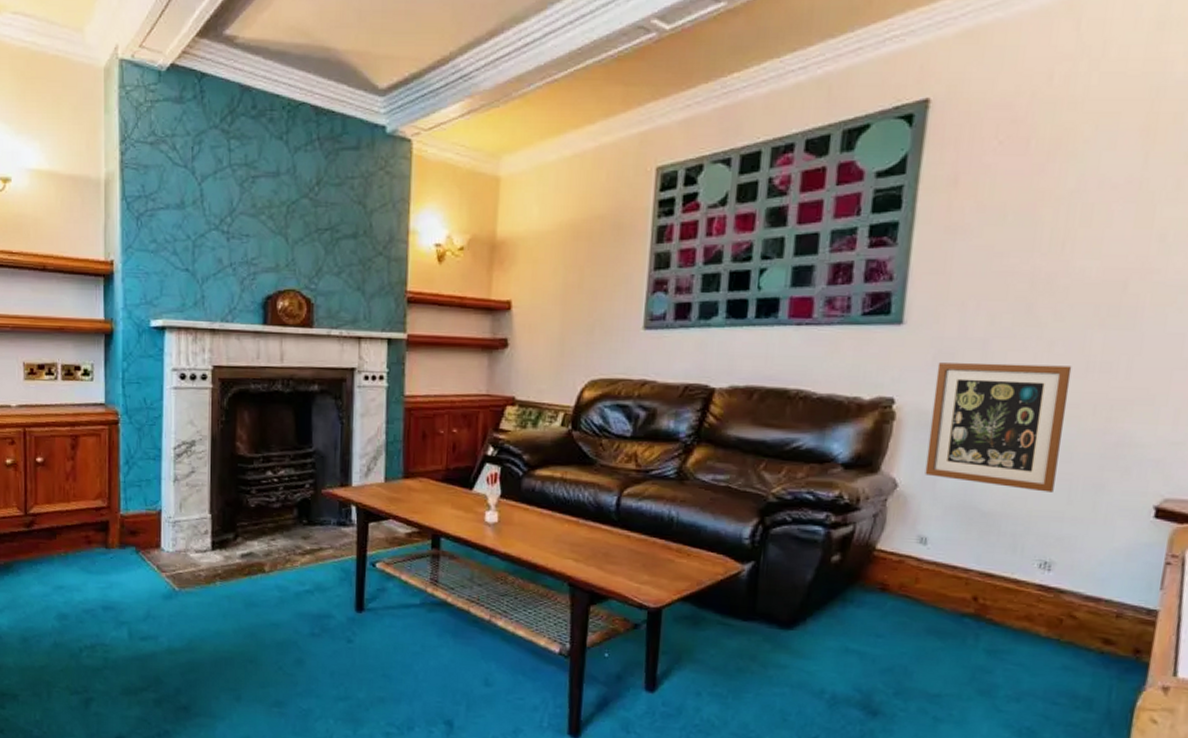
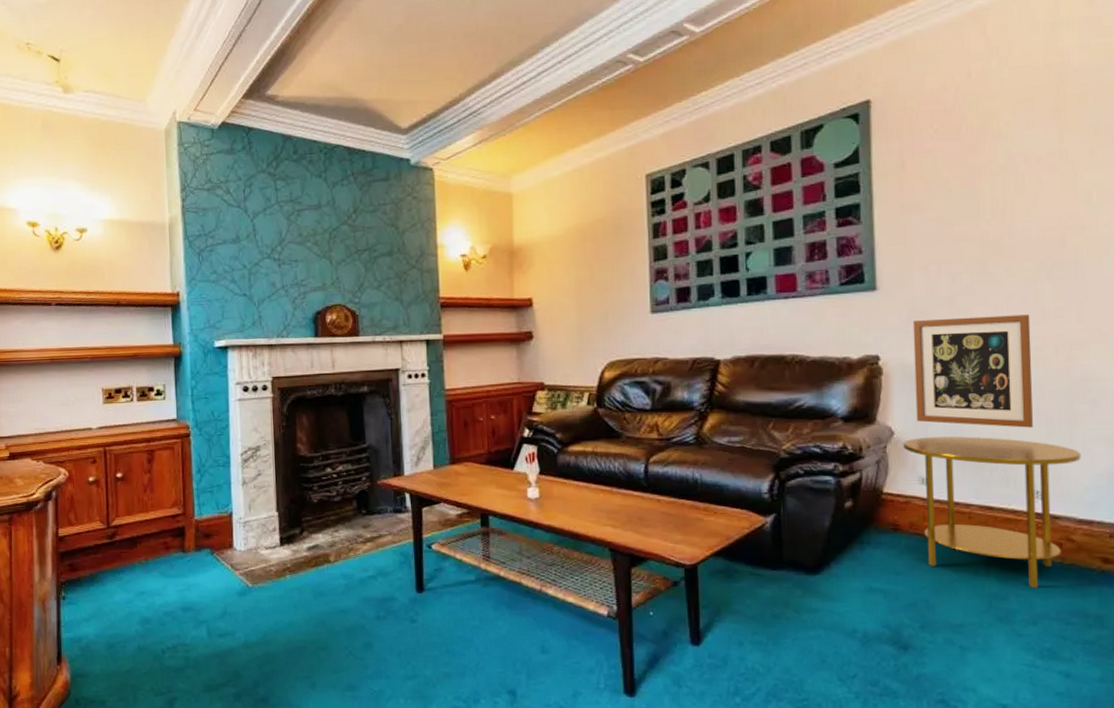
side table: none [905,493,1101,664] -> present [903,436,1081,588]

